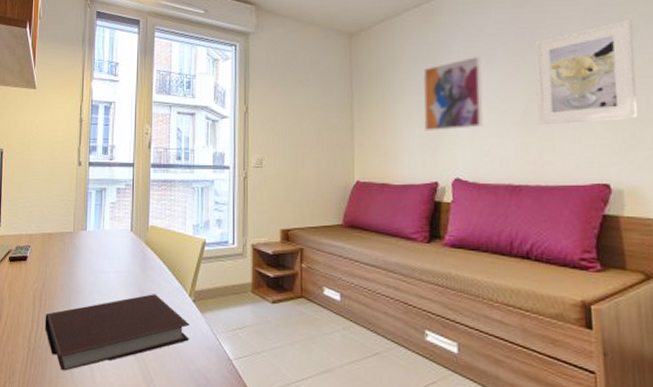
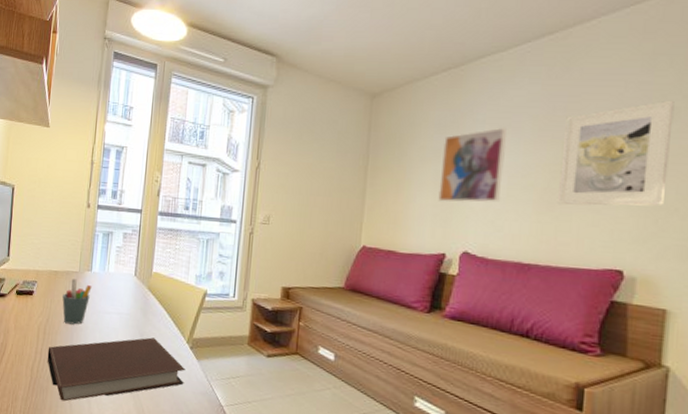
pen holder: none [58,240,88,288] -> present [62,278,92,325]

